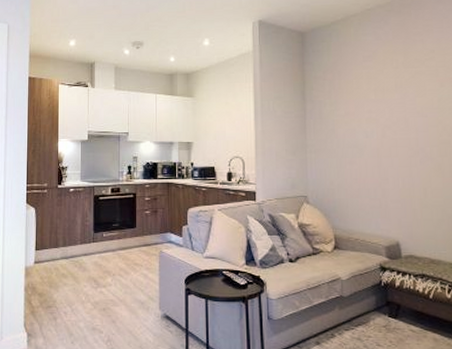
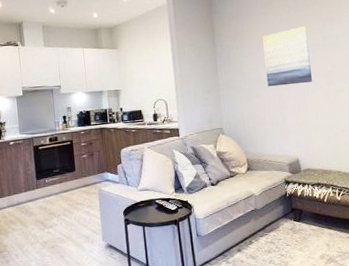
wall art: none [363,84,422,153] -> present [262,25,312,87]

